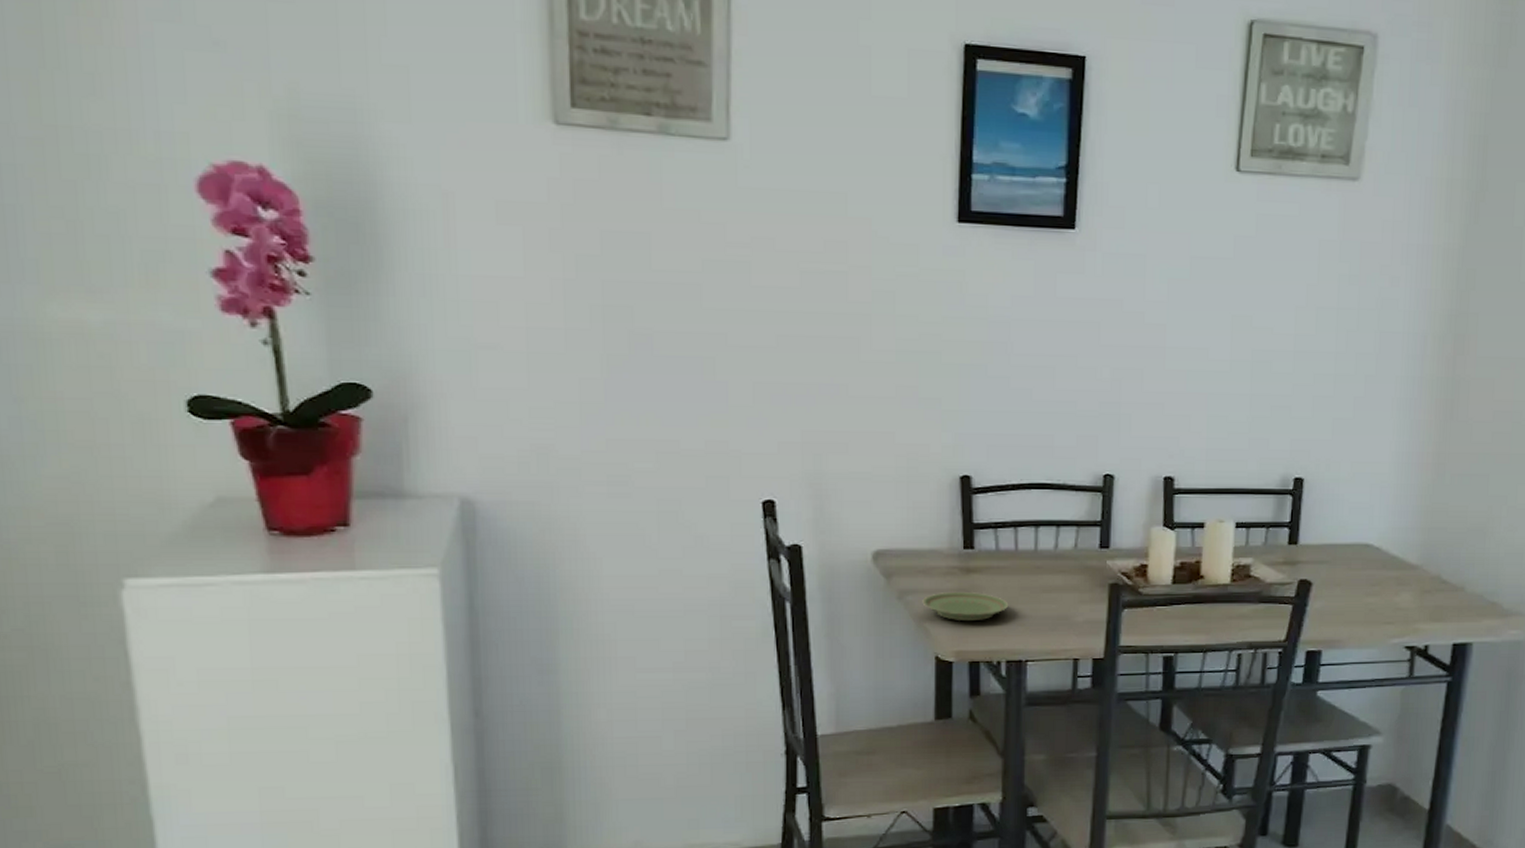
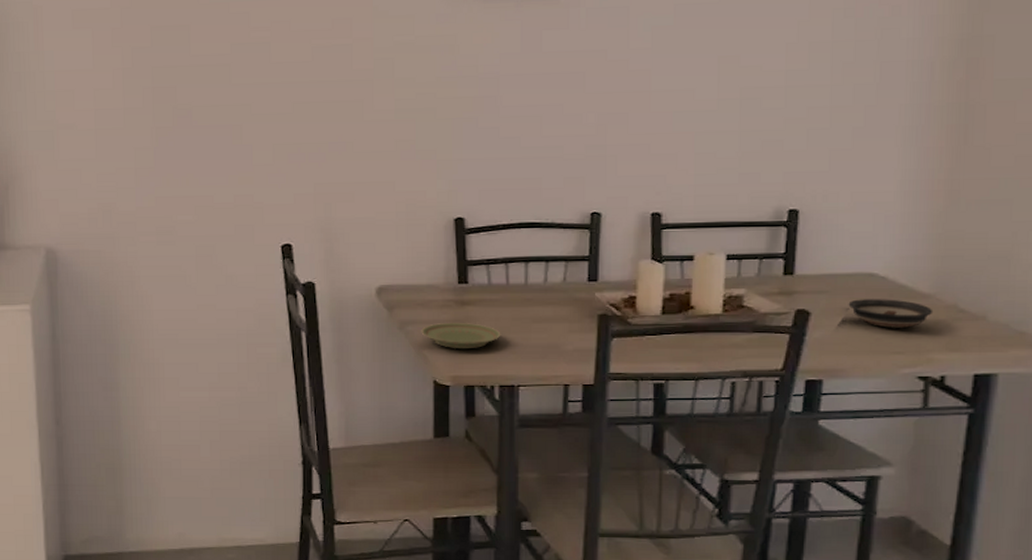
saucer: none [1346,570,1420,598] -> present [848,299,933,328]

